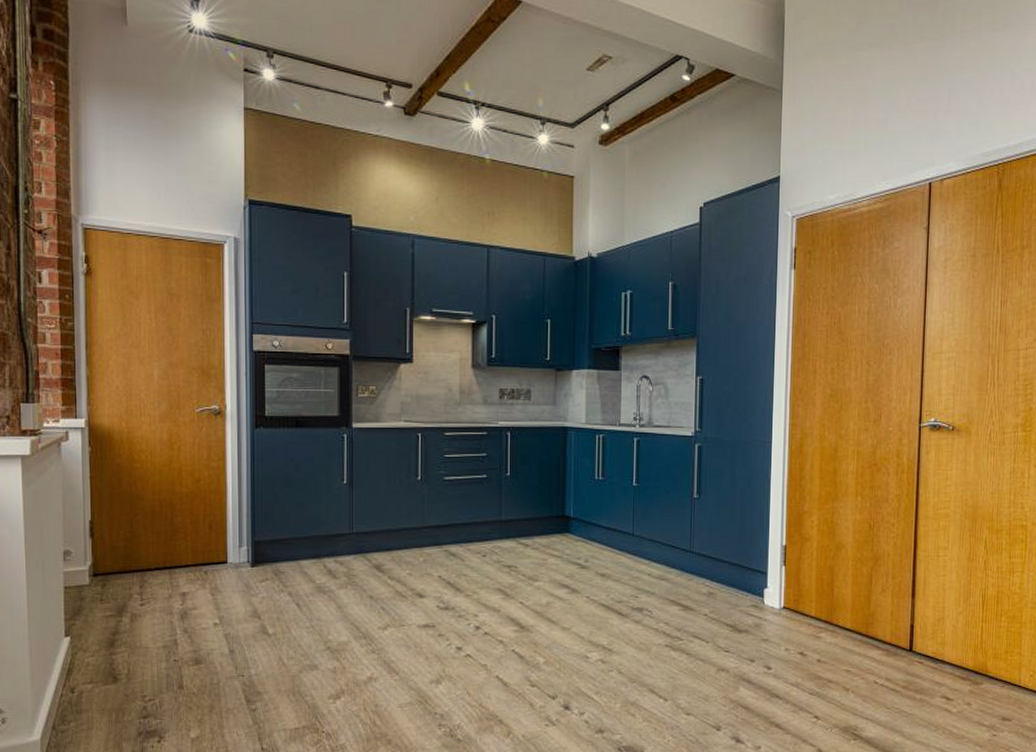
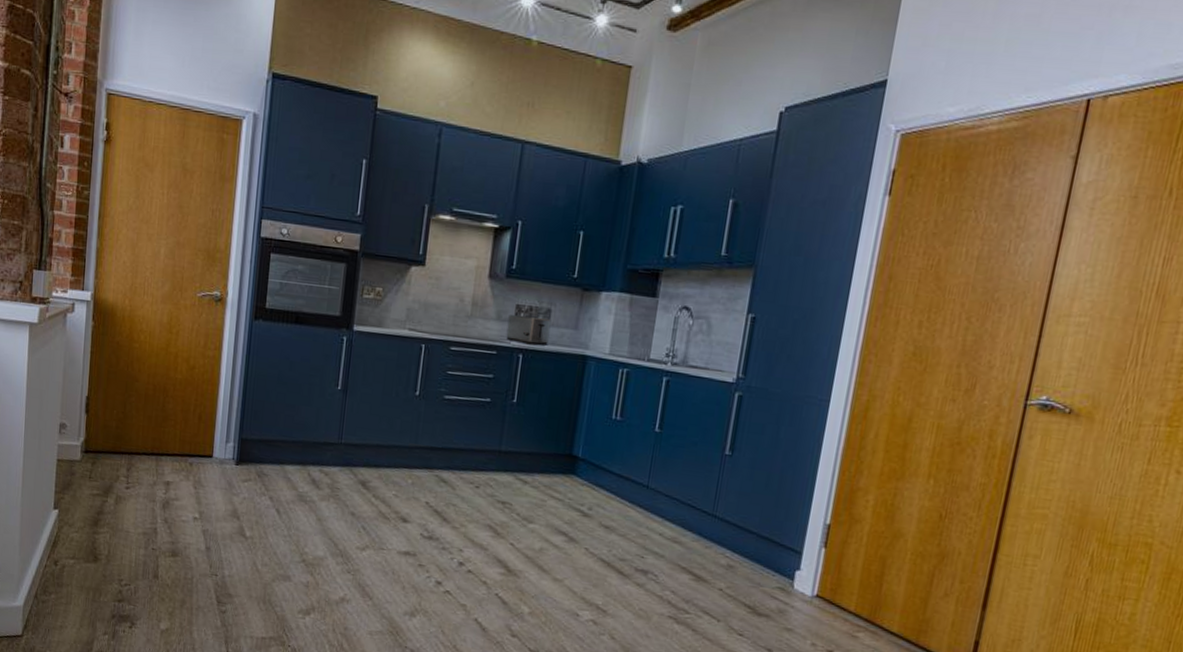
toaster: none [494,397,532,423] -> present [506,314,551,346]

